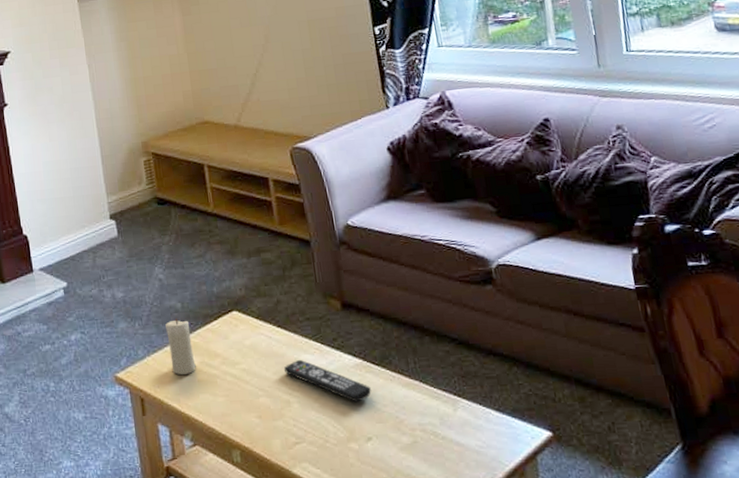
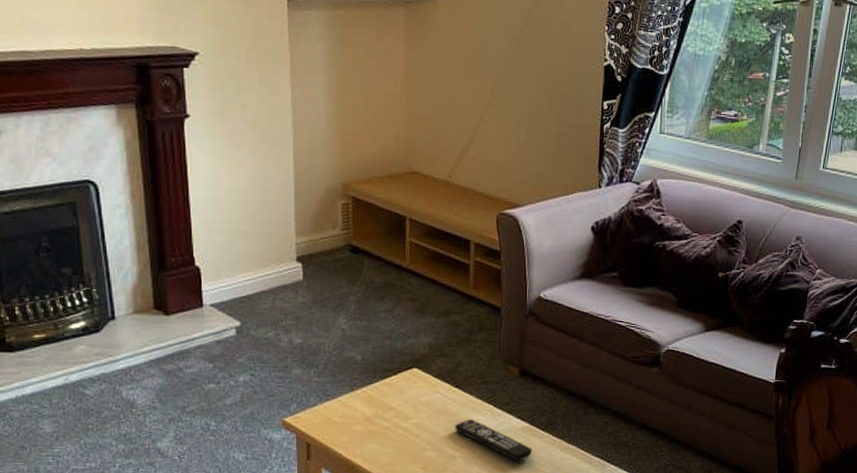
candle: present [165,318,196,376] -> none [342,369,368,425]

